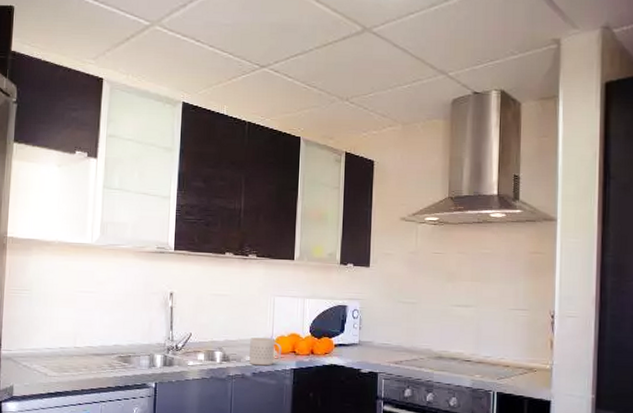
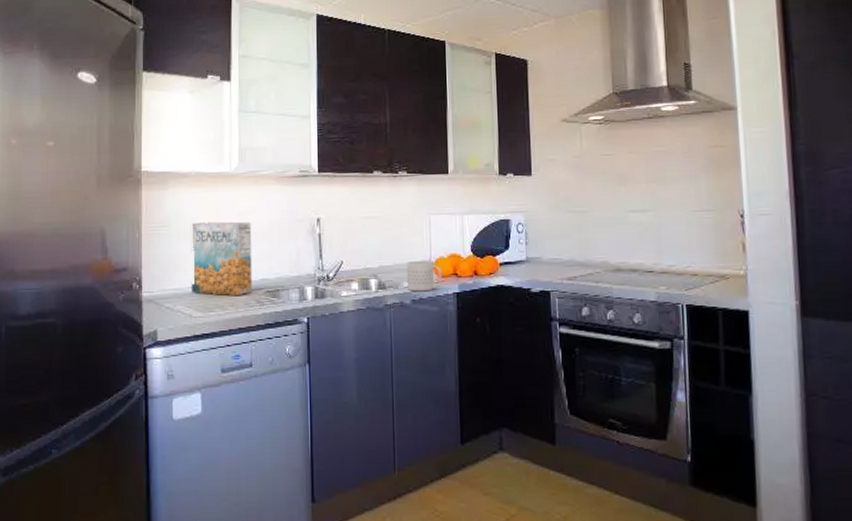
cereal box: none [47,288,109,359] -> present [190,221,253,296]

